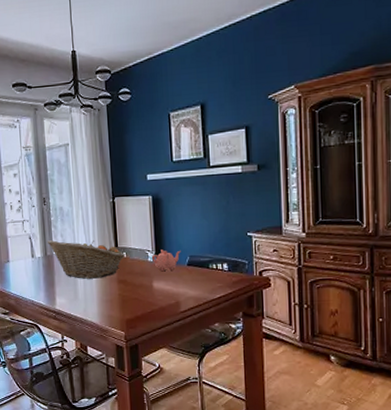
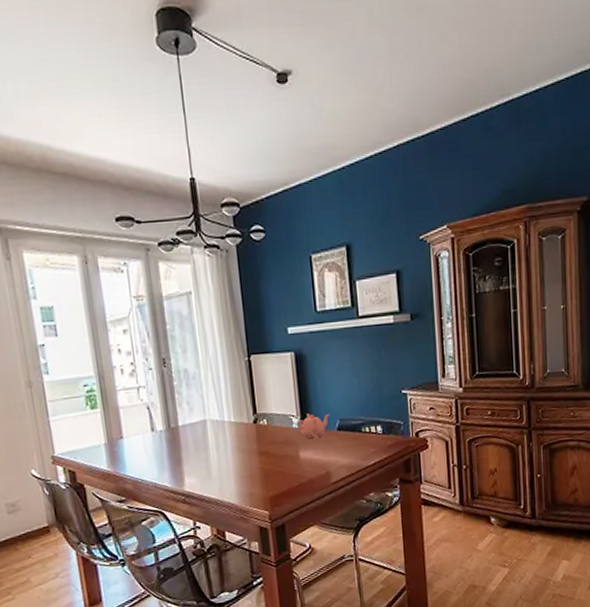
fruit basket: present [47,239,125,279] -> none [169,406,265,454]

